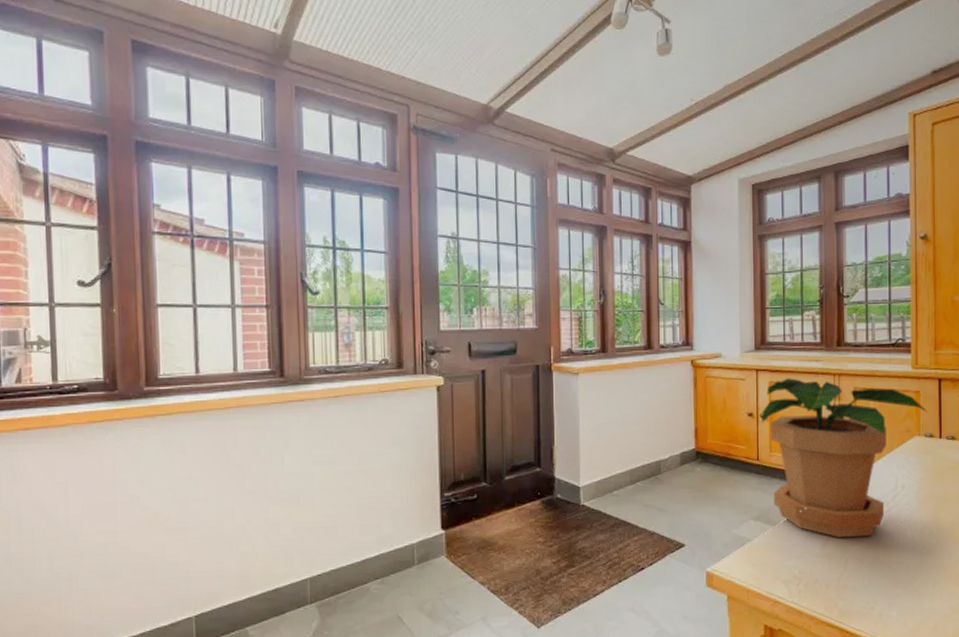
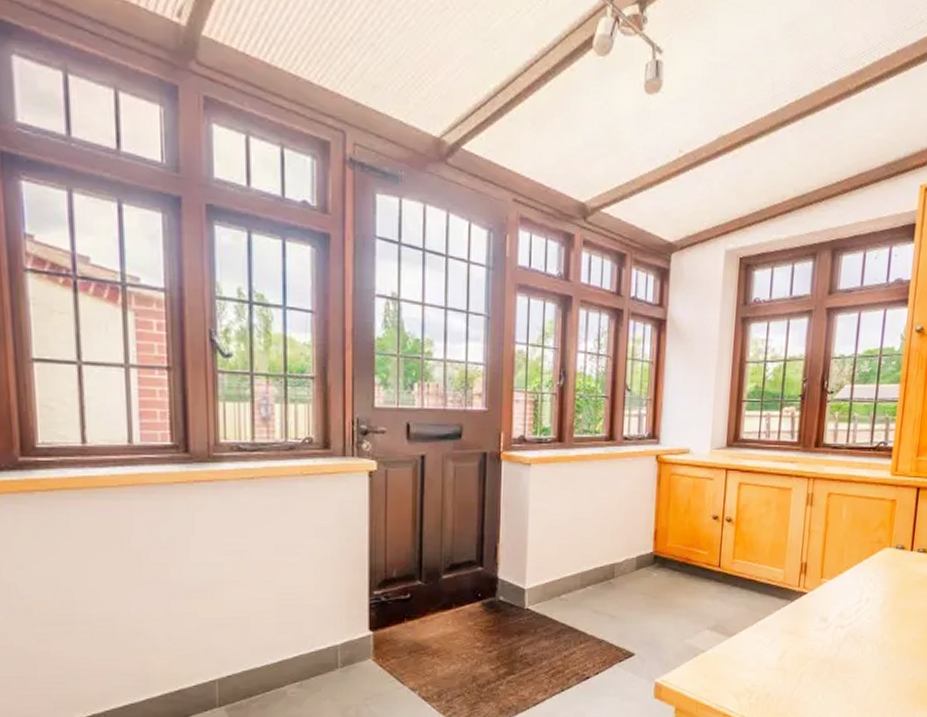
potted plant: present [761,378,928,538] -> none [726,480,902,651]

